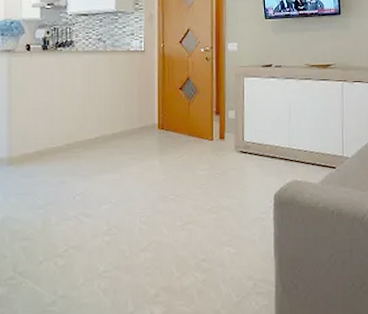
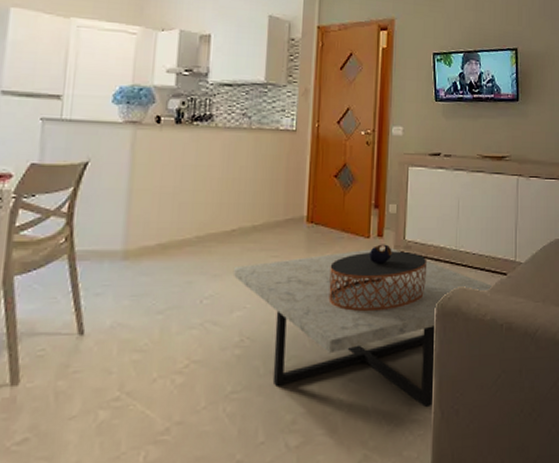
coffee table: none [98,148,323,283] -> present [232,247,493,408]
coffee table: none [180,145,264,203] -> present [328,244,426,312]

